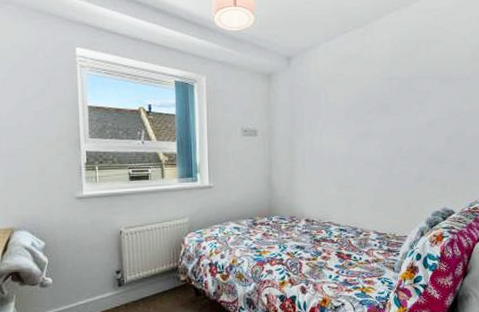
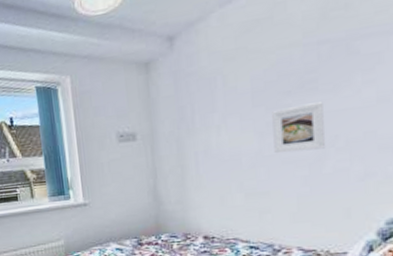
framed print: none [359,121,395,157] -> present [272,102,326,154]

